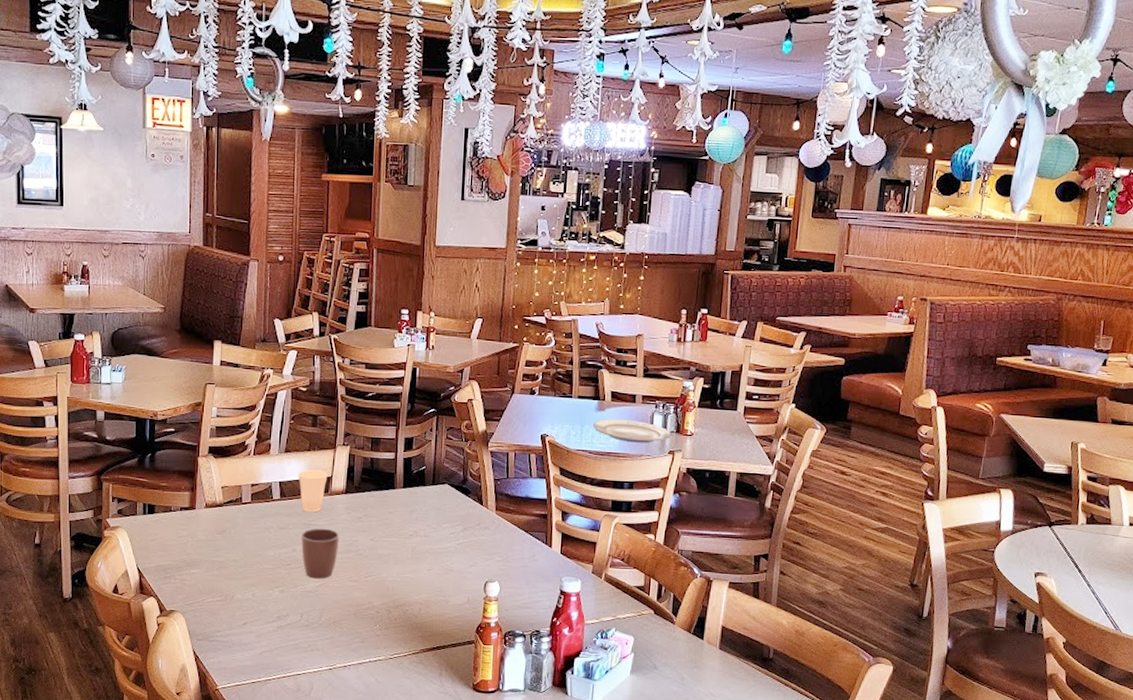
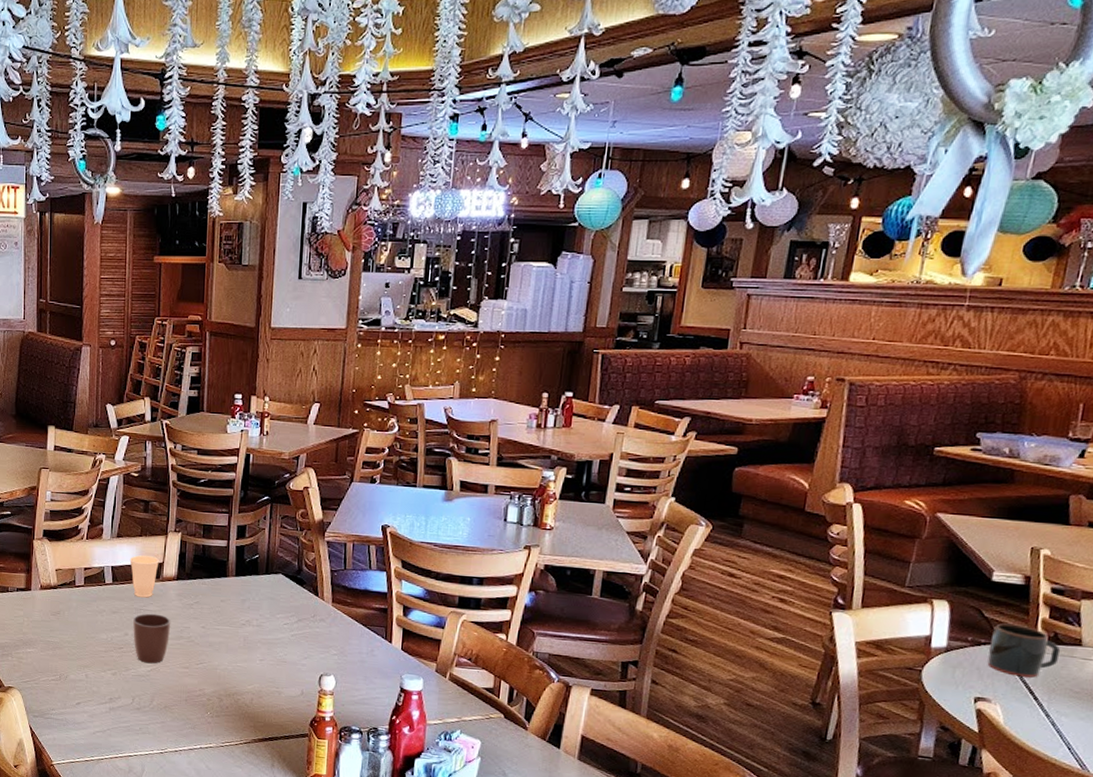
plate: present [592,419,672,443] -> none [438,510,528,537]
mug: none [1043,507,1096,553] -> present [987,623,1061,678]

